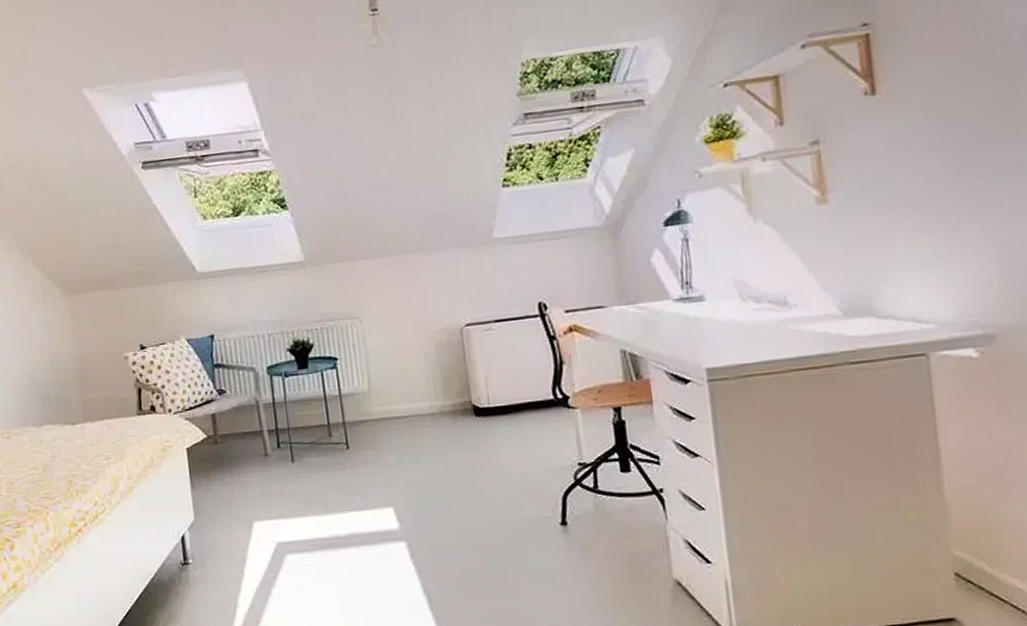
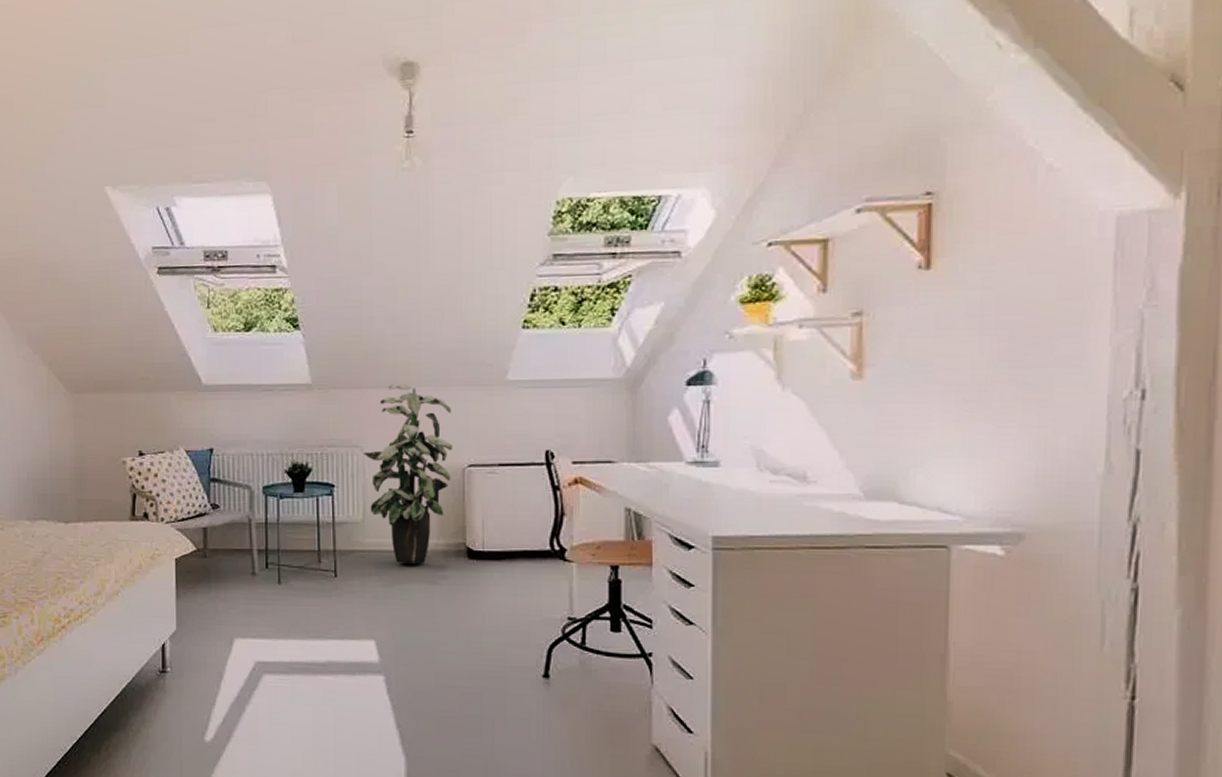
indoor plant: none [363,251,451,428] -> present [364,383,453,564]

